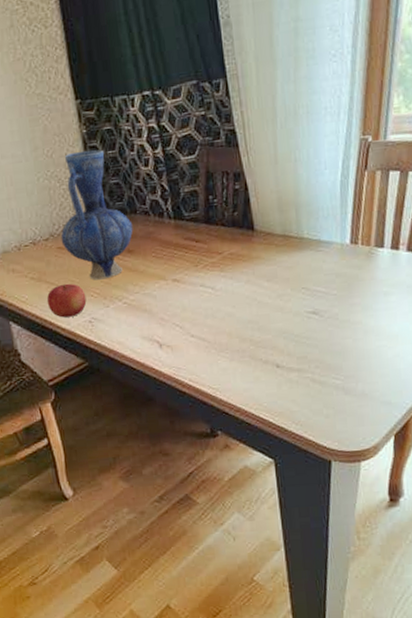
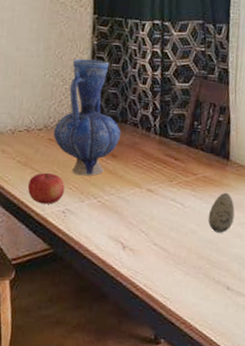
decorative egg: none [242,265,271,311] -> present [208,192,235,233]

